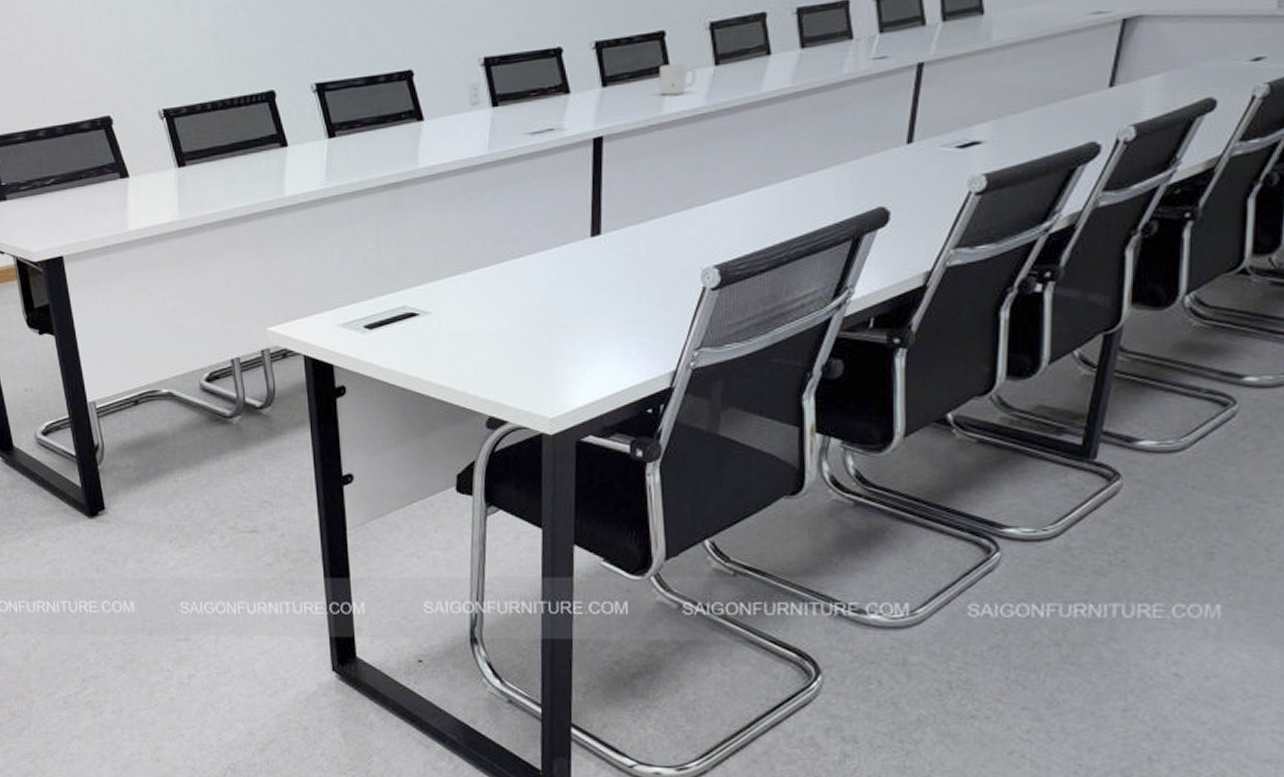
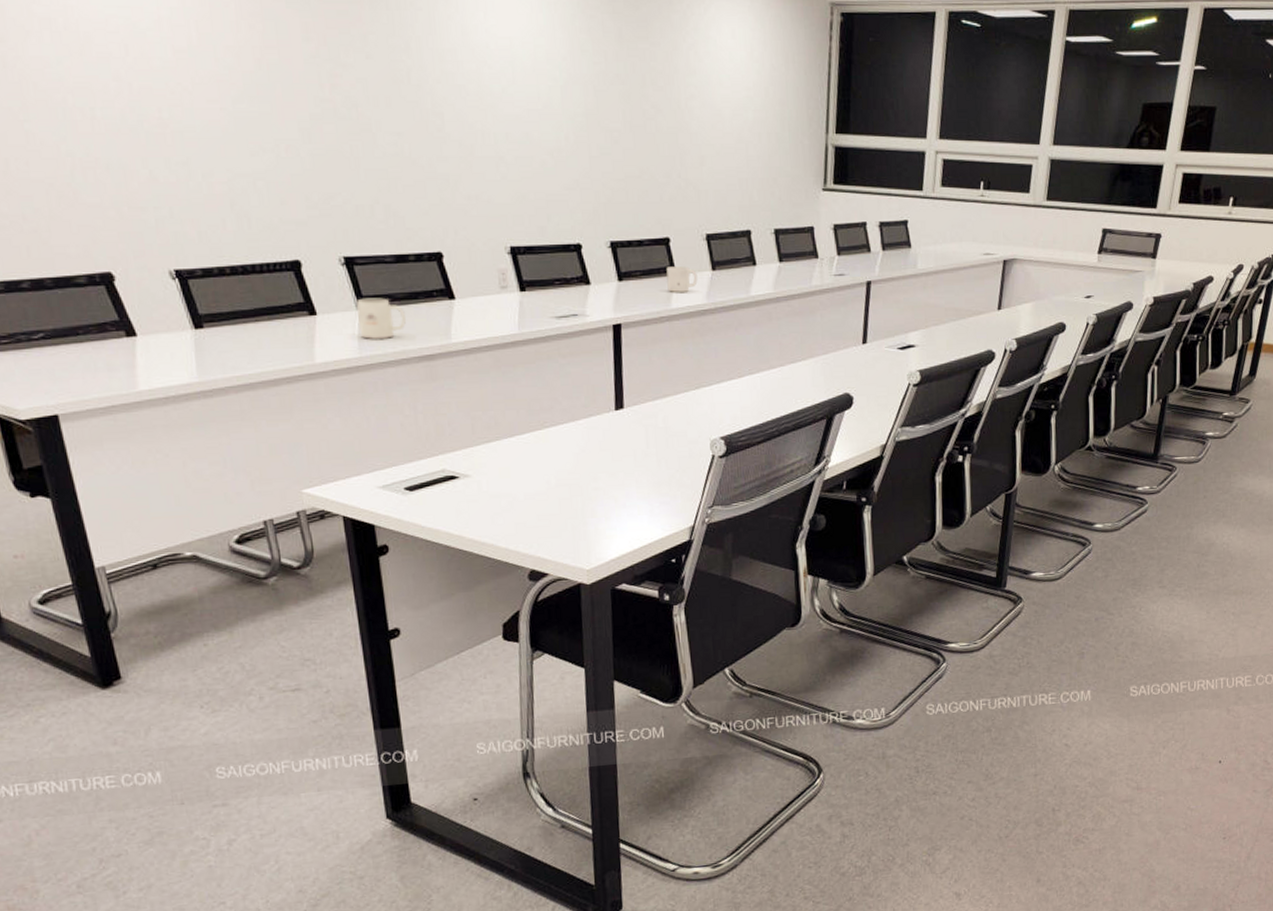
mug: none [325,124,373,169] -> present [356,298,406,339]

